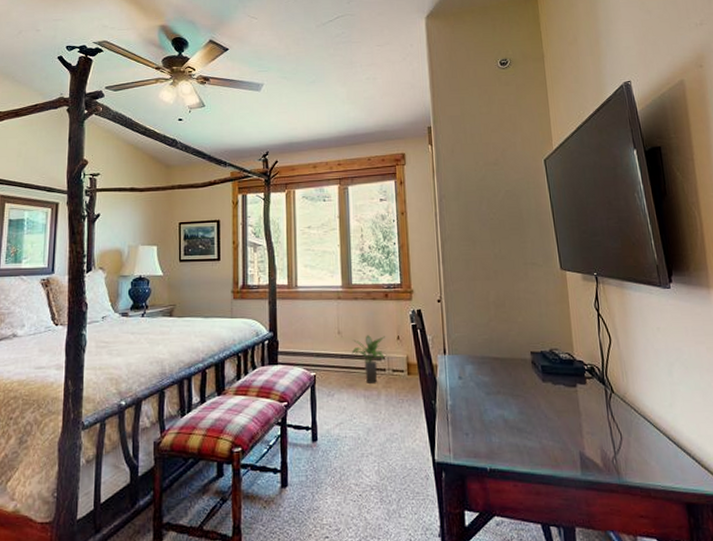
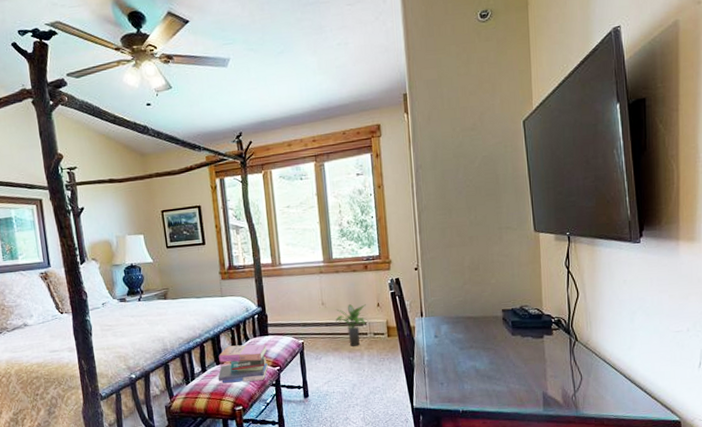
books: none [217,373,275,418] -> present [217,344,268,384]

